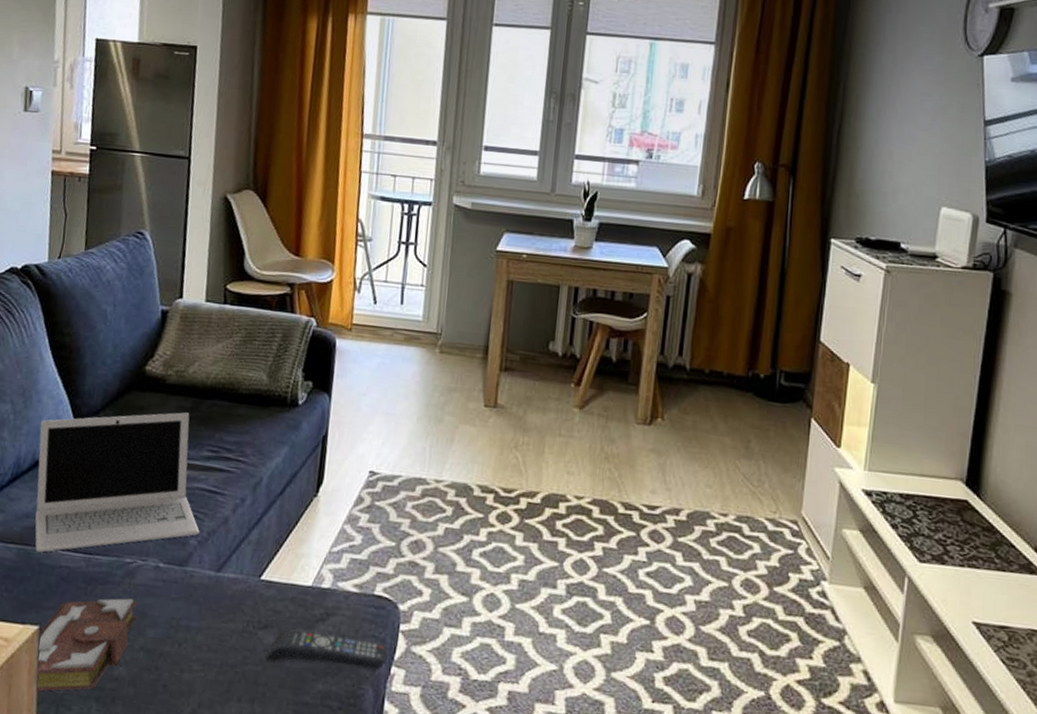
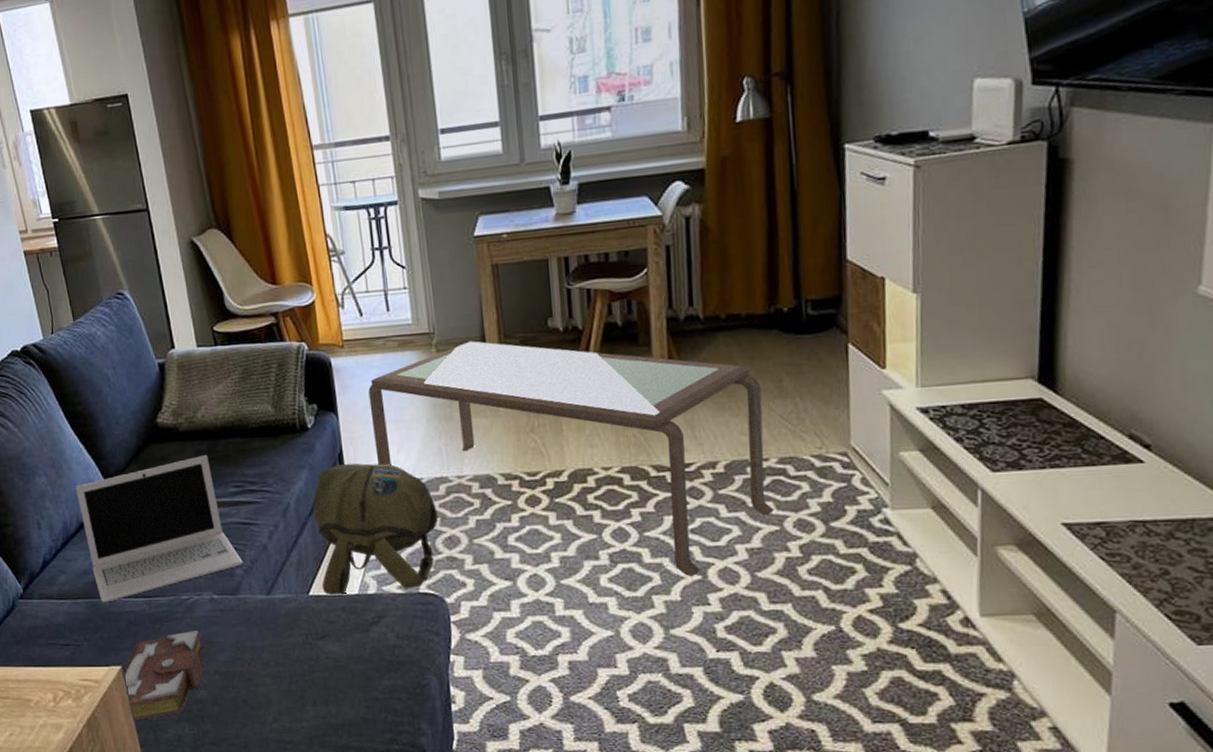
remote control: present [265,629,388,670] -> none [330,634,444,666]
backpack: none [275,447,409,589] -> present [313,463,438,597]
coffee table: none [360,349,731,621] -> present [368,341,774,577]

